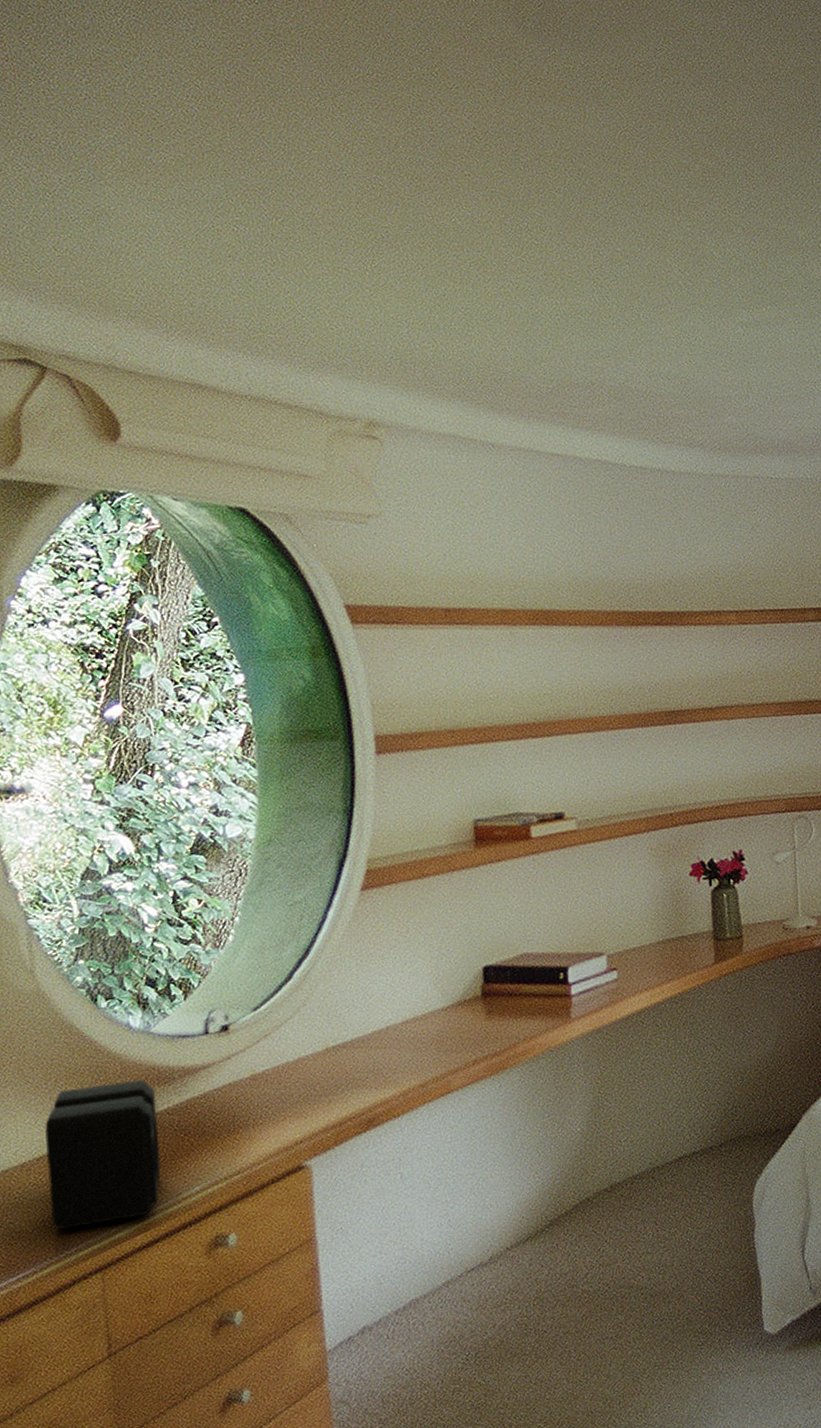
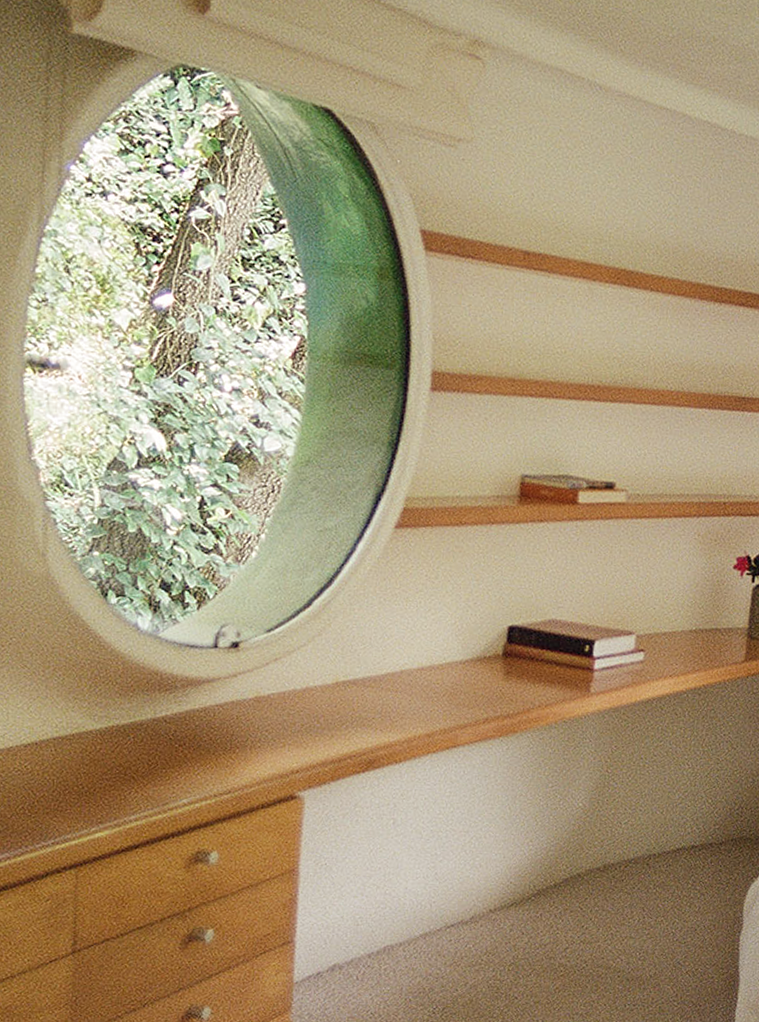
speaker: present [45,1079,161,1230] -> none [32,680,155,821]

